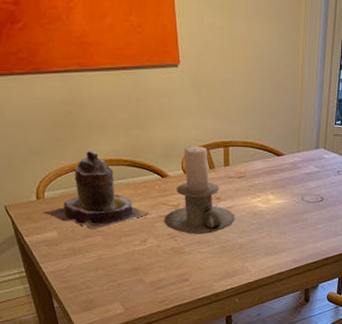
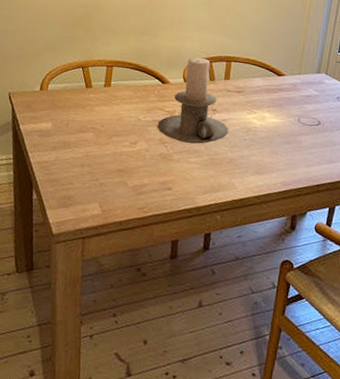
teapot: present [43,150,150,230] -> none [43,50,145,126]

